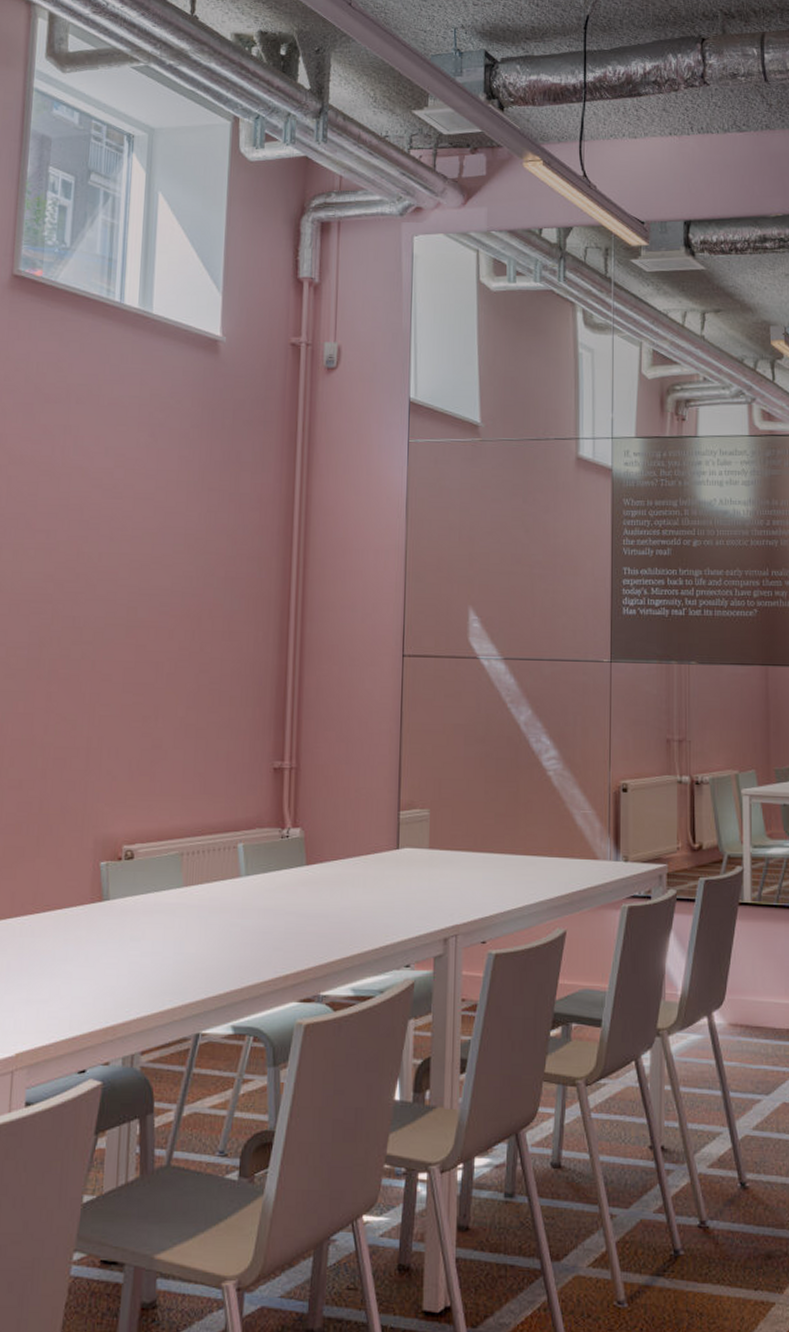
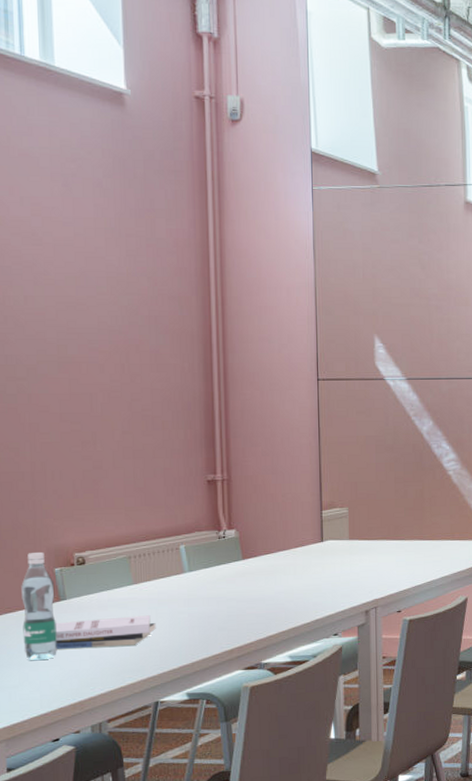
bottle: none [58,842,99,972] -> present [21,552,57,661]
books: none [93,925,204,961] -> present [55,615,156,649]

